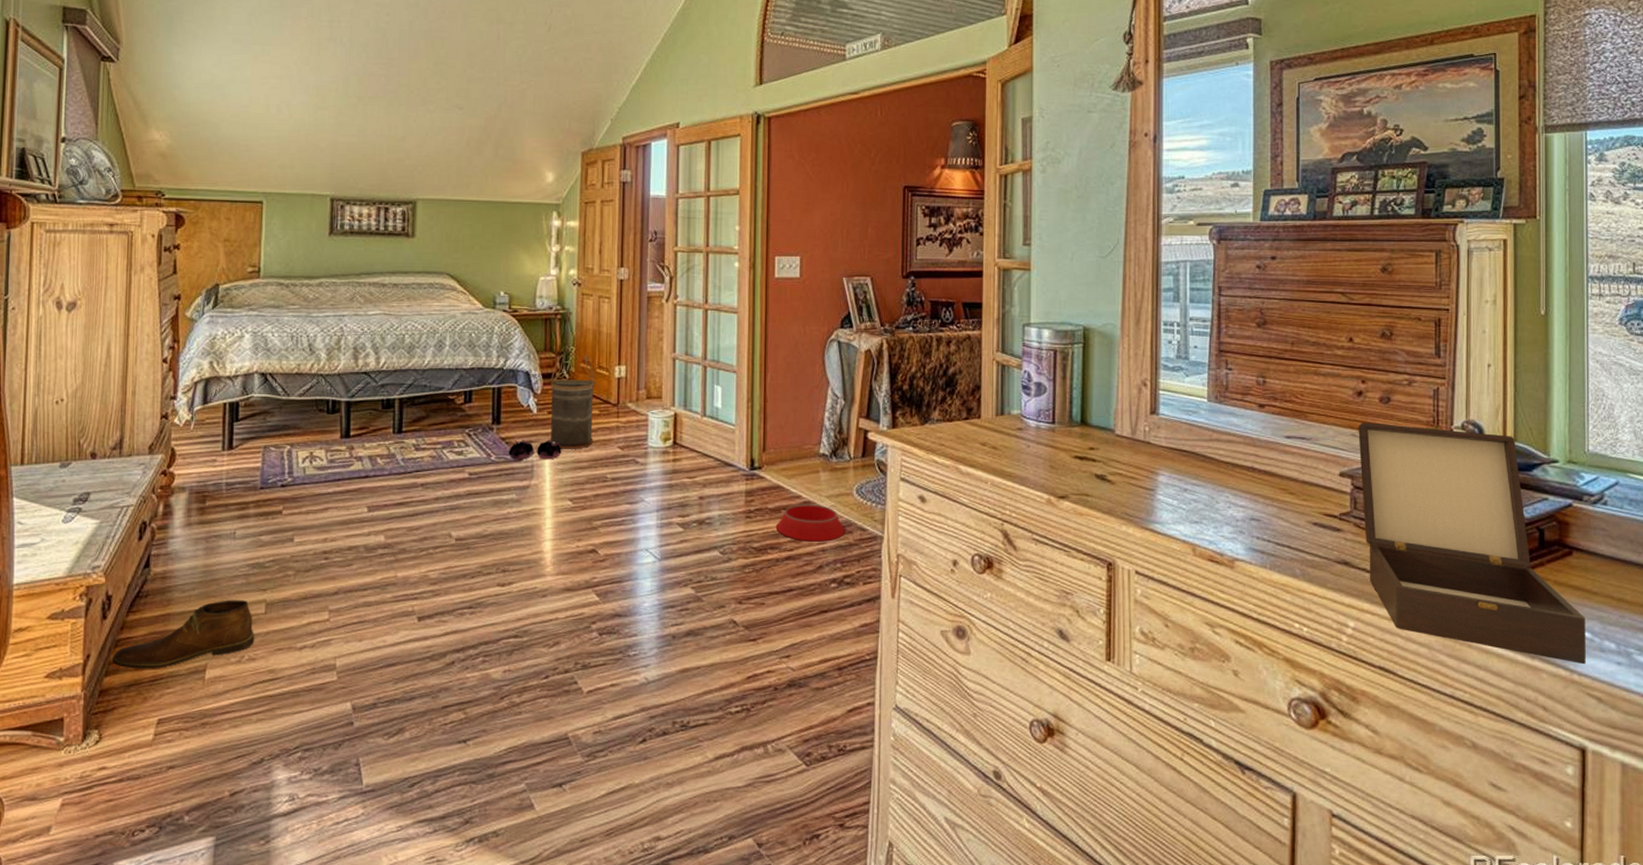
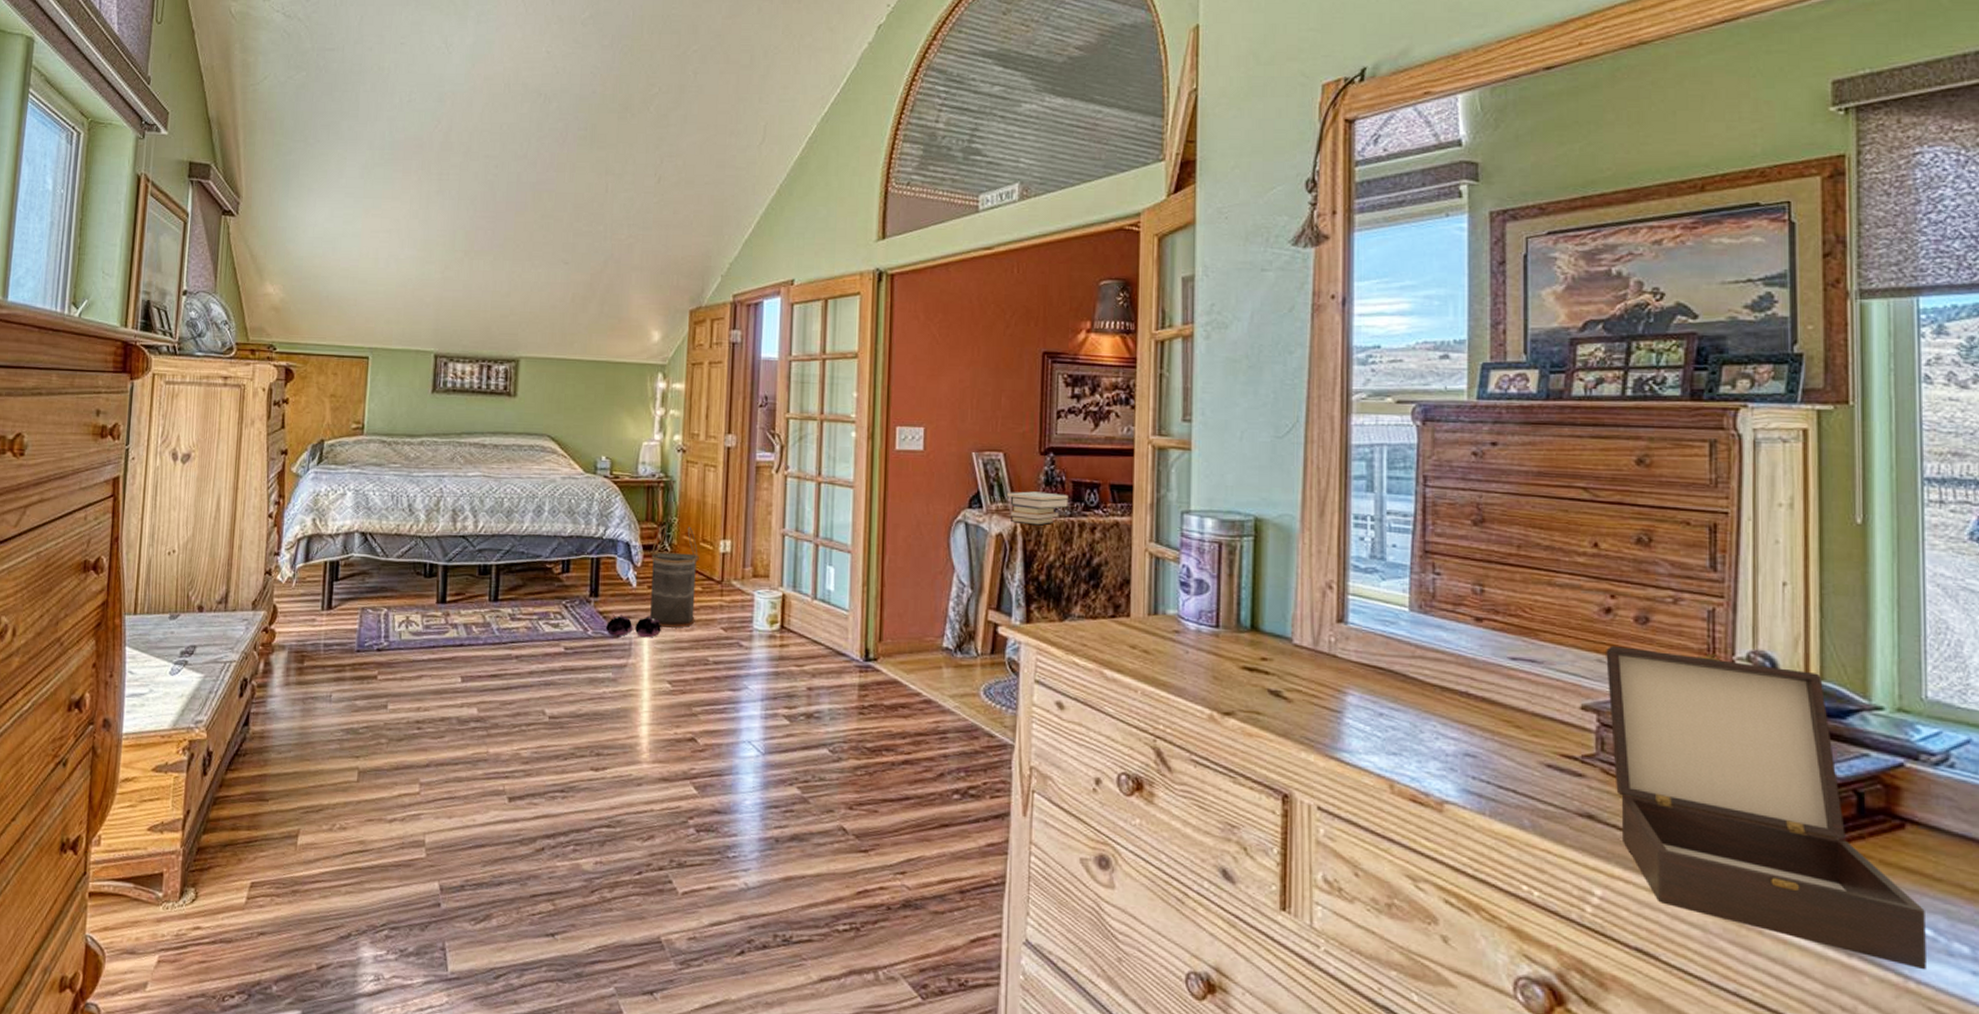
boot: present [111,600,255,669] -> none [209,764,347,830]
pet bowl: present [775,504,845,542] -> none [891,702,971,747]
books: none [873,311,928,341] -> present [1006,491,1069,526]

